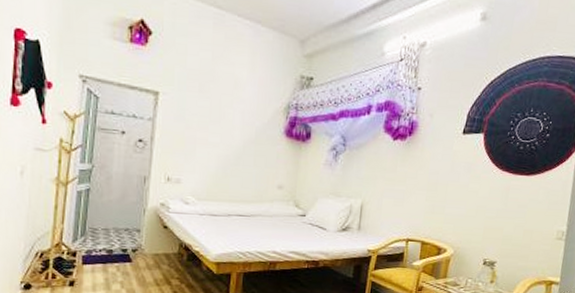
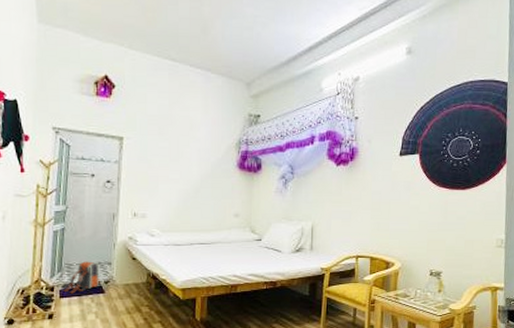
backpack: none [86,226,130,261] -> present [63,261,103,294]

